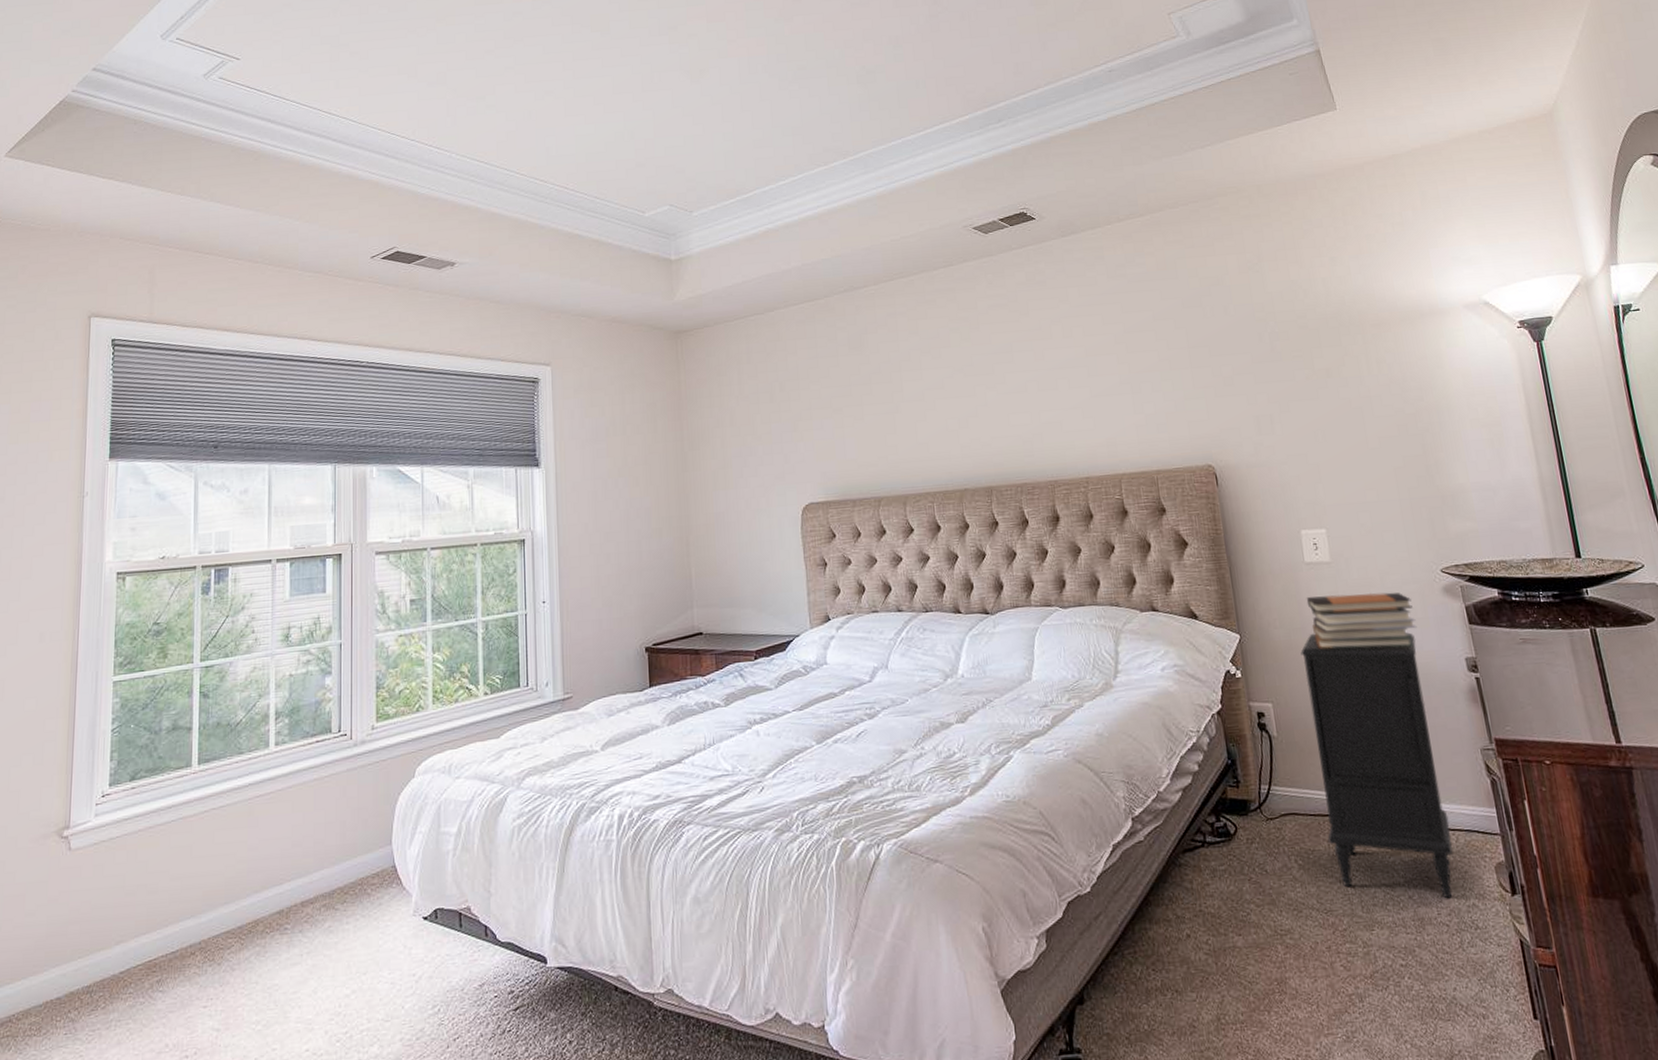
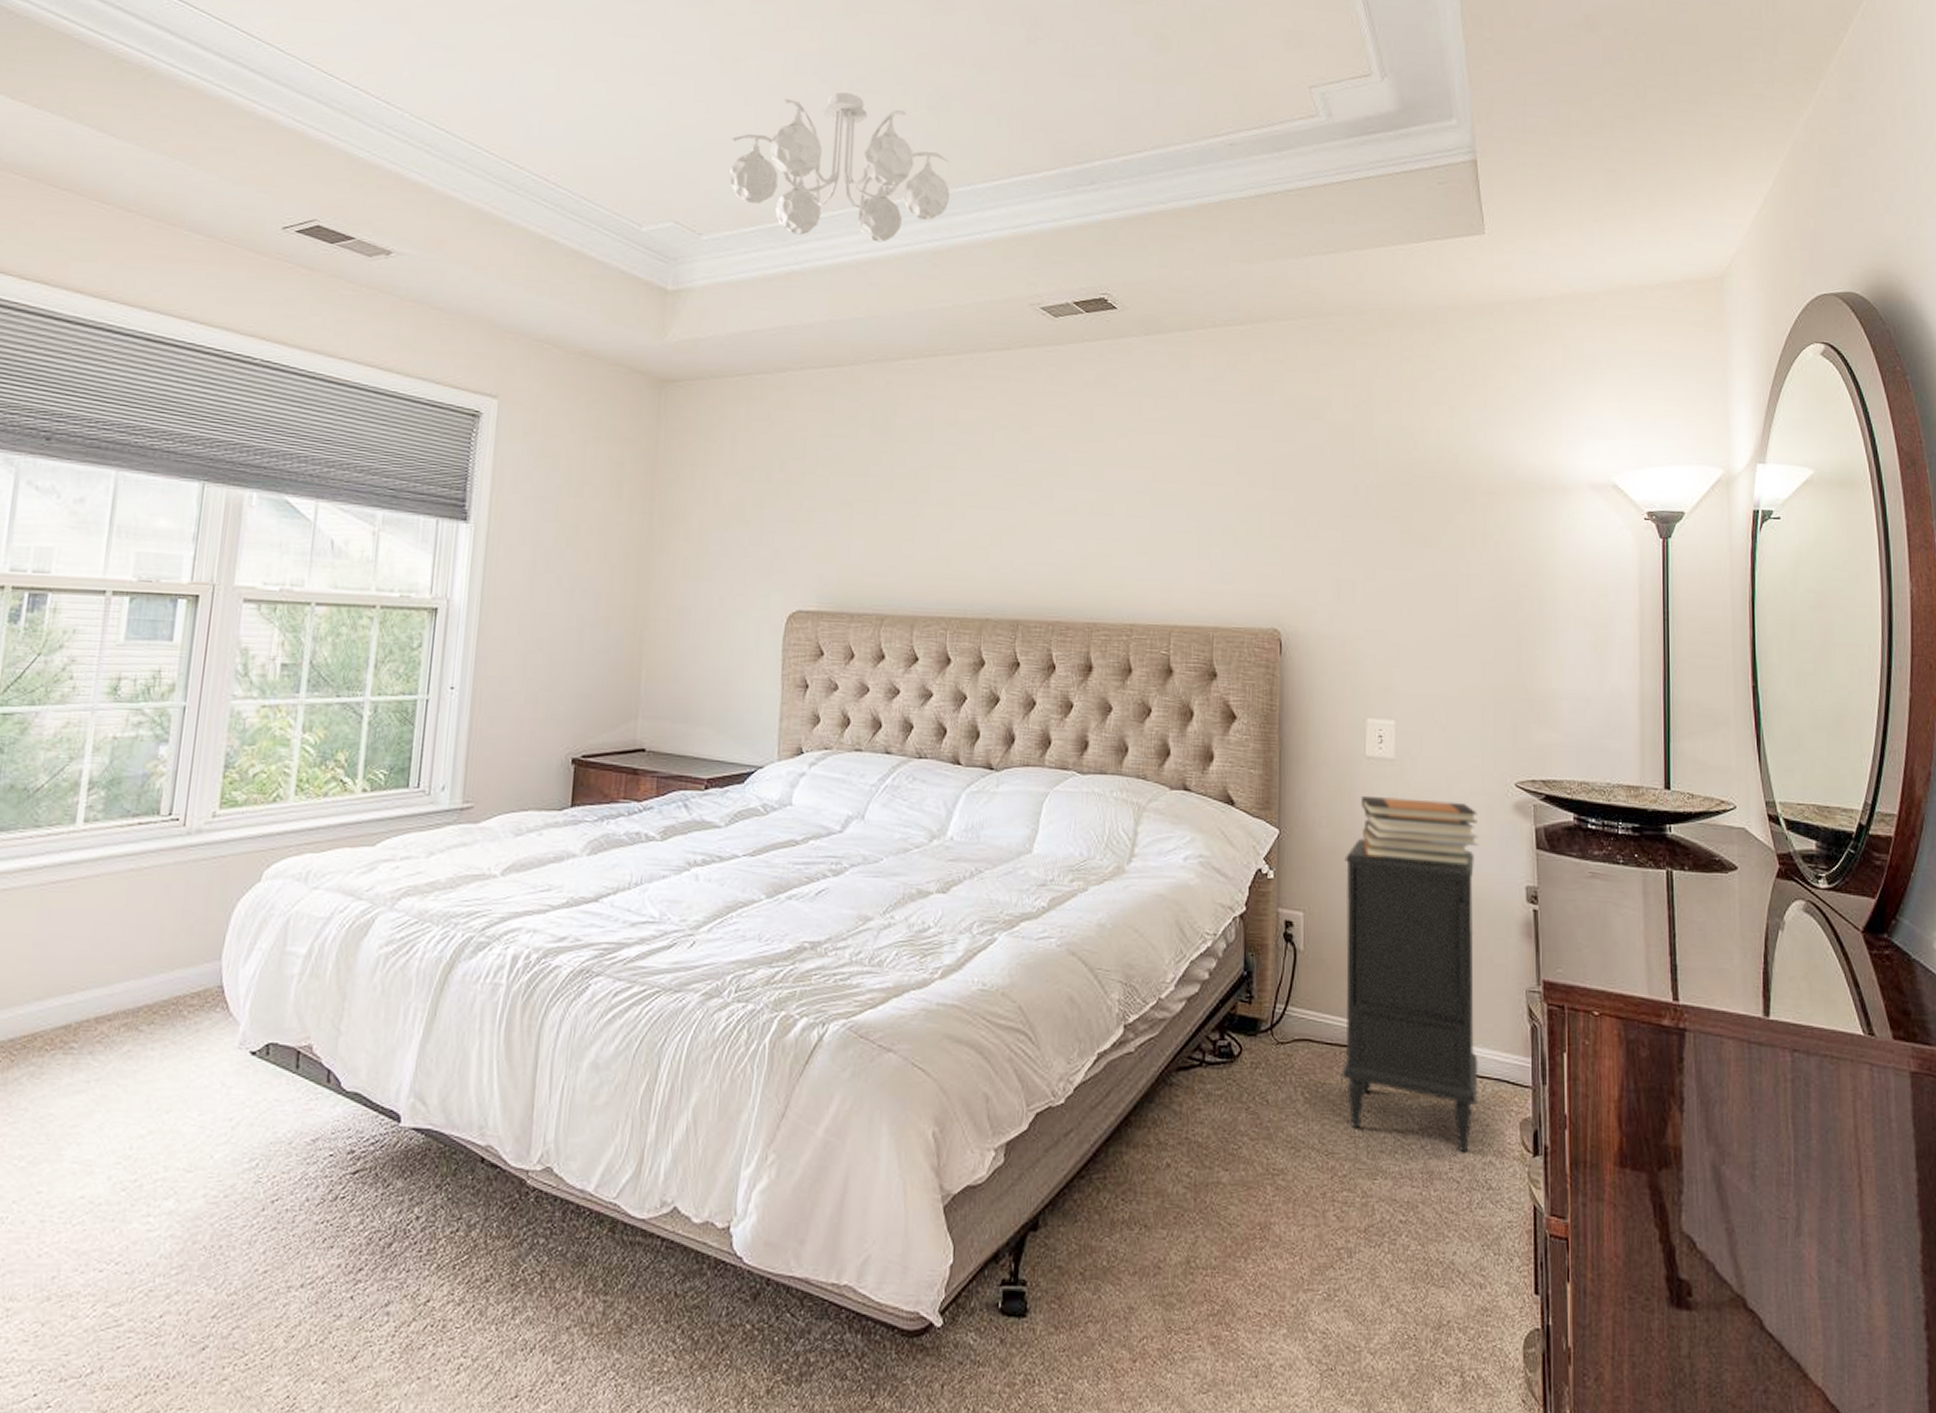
ceiling light fixture: none [705,81,886,200] -> present [729,92,951,243]

